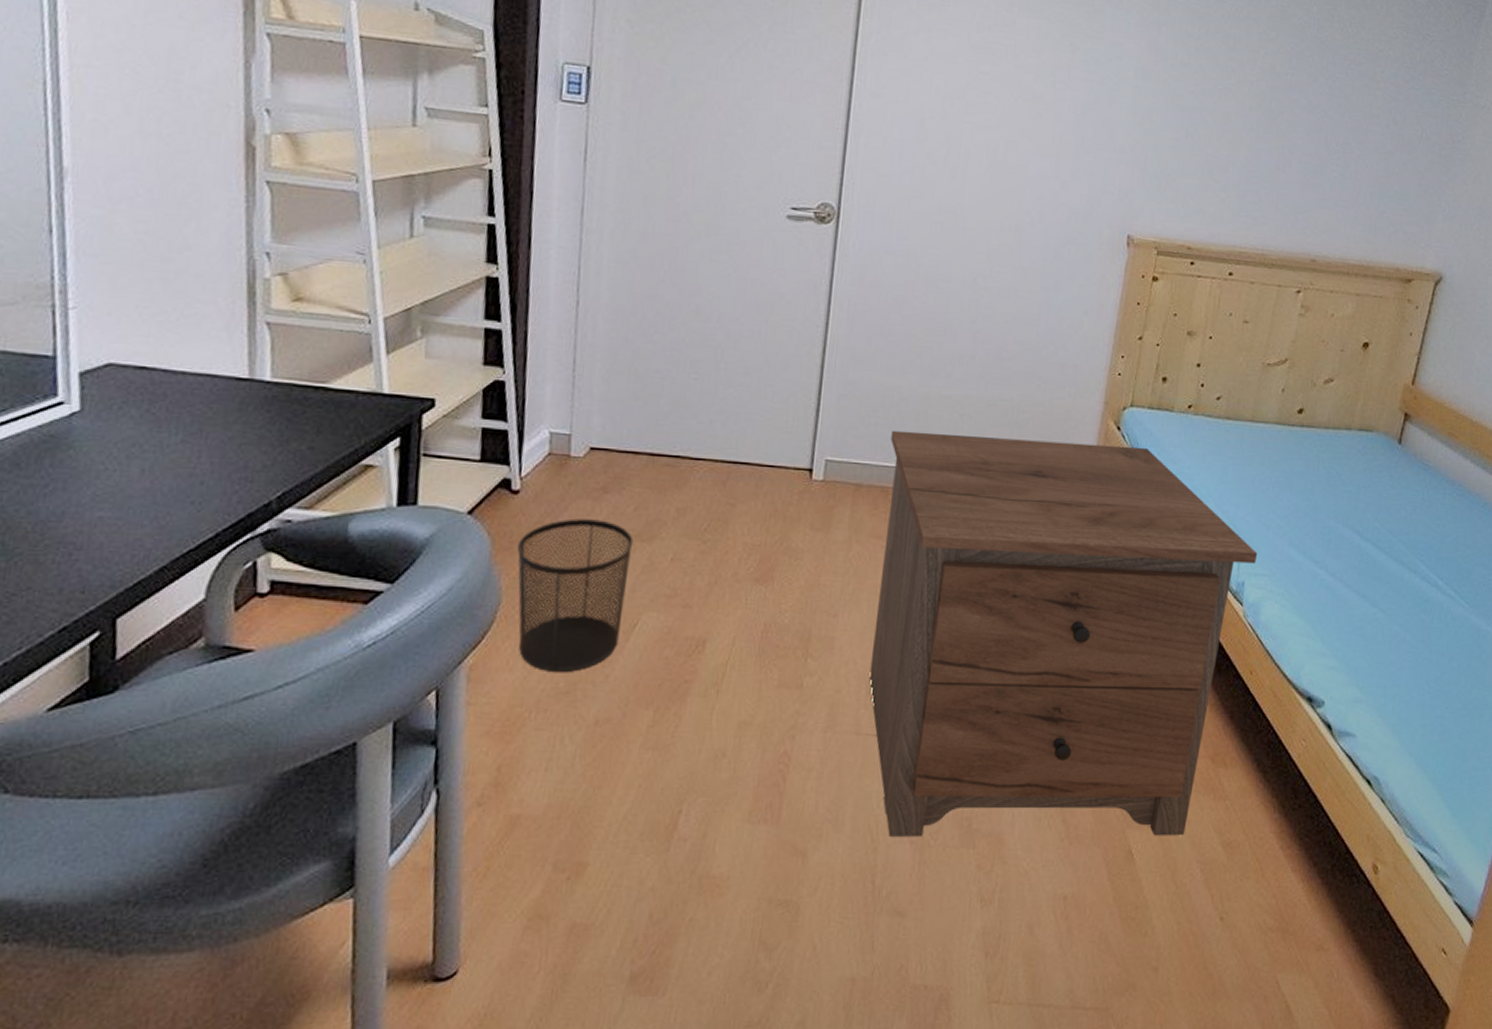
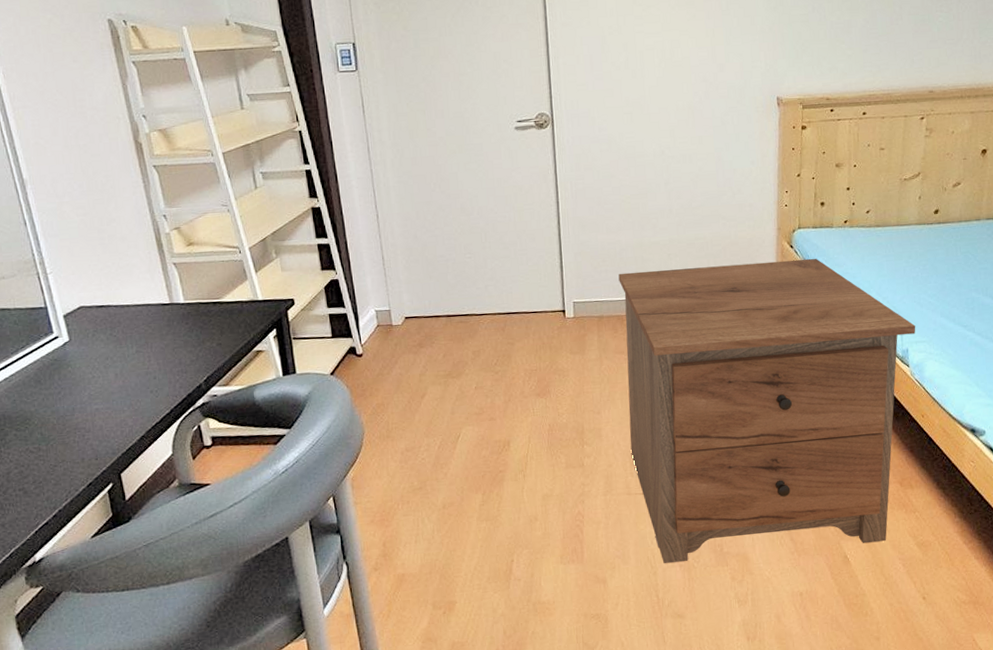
waste bin: present [516,518,634,672] -> none [368,367,449,476]

